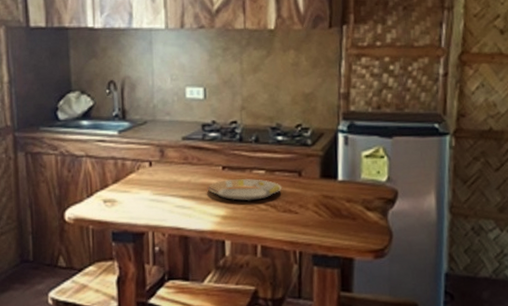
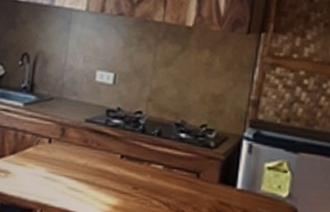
plate: present [207,179,282,201] -> none [102,169,178,195]

